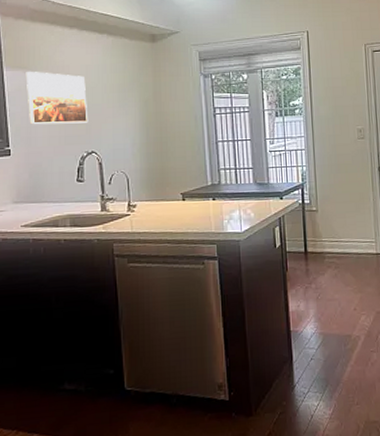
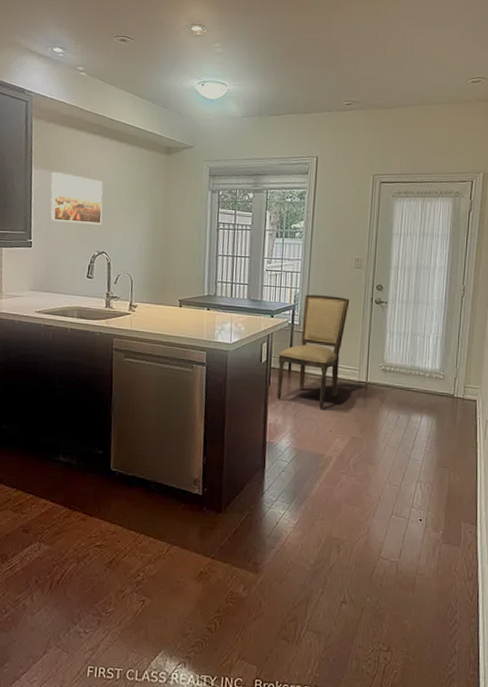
dining chair: none [292,169,358,287] -> present [277,294,350,409]

